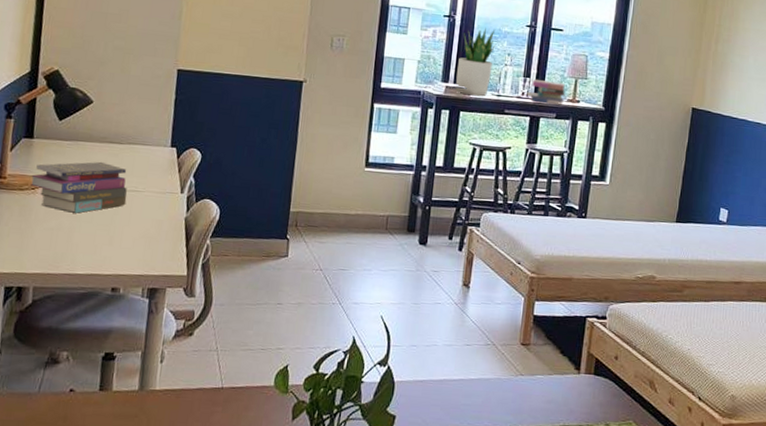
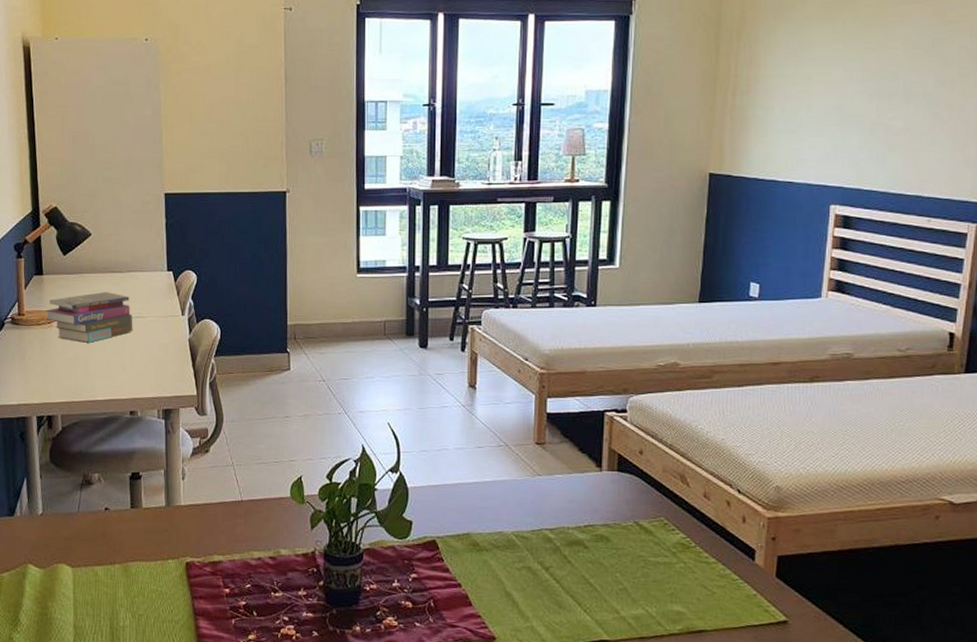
planter: present [455,28,497,97] -> none [442,112,482,187]
books: present [527,78,566,105] -> none [520,161,562,187]

